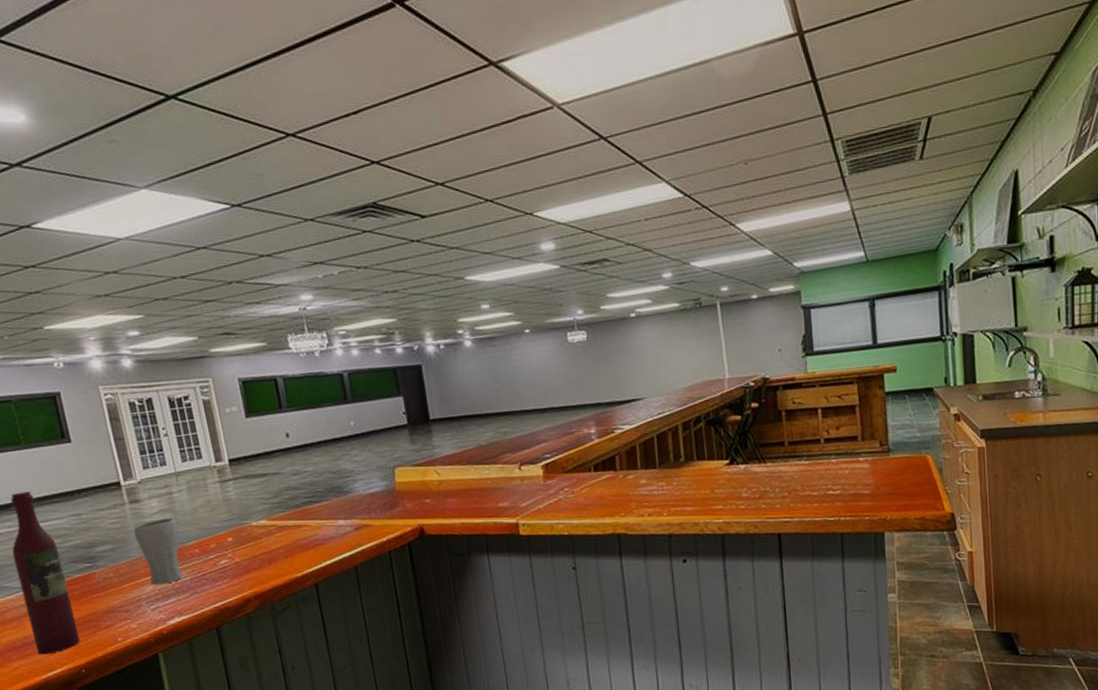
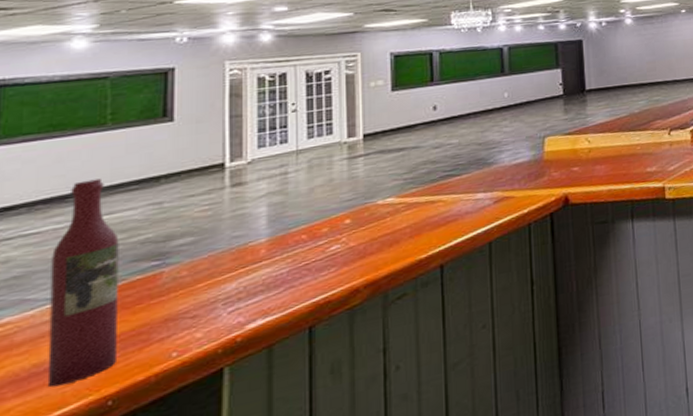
drinking glass: present [133,517,183,585] -> none [228,200,285,282]

